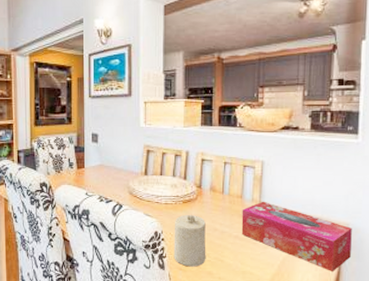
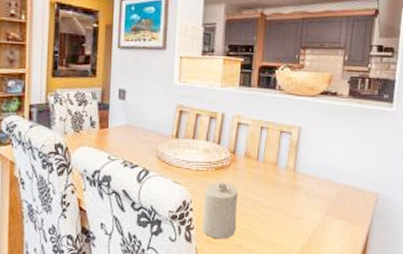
tissue box: present [241,201,352,273] -> none [274,169,381,243]

